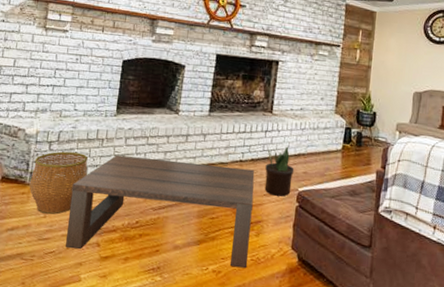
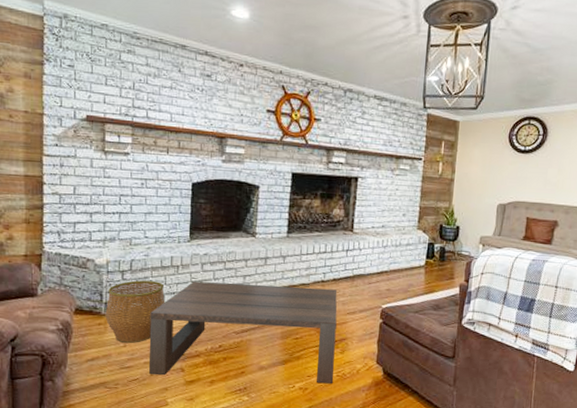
planter: present [264,145,294,197] -> none [347,264,377,314]

